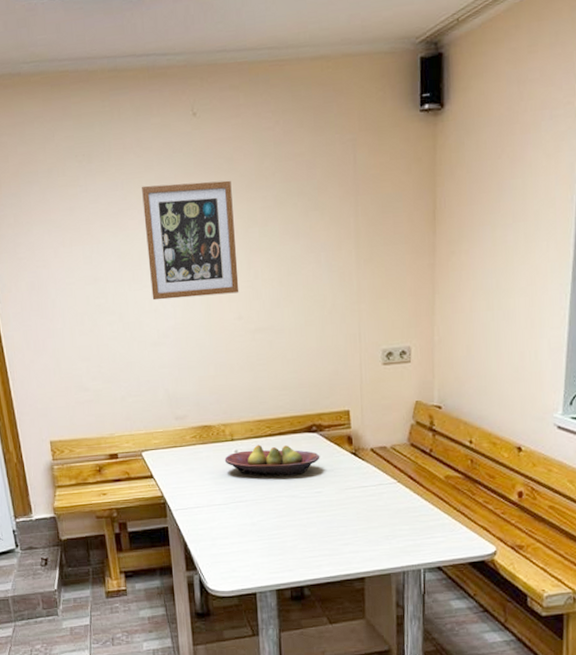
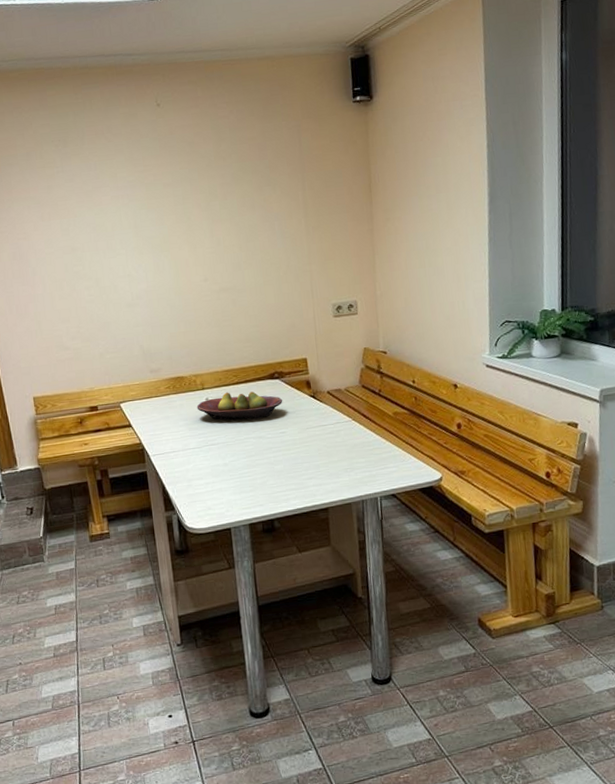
wall art: present [142,180,239,301] -> none [113,161,204,267]

